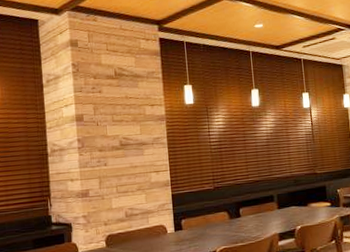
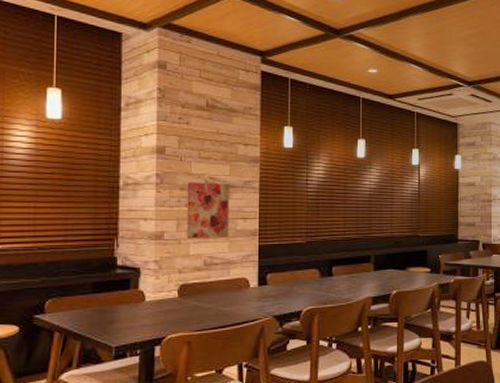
wall art: none [105,142,145,194] -> present [187,182,230,239]

